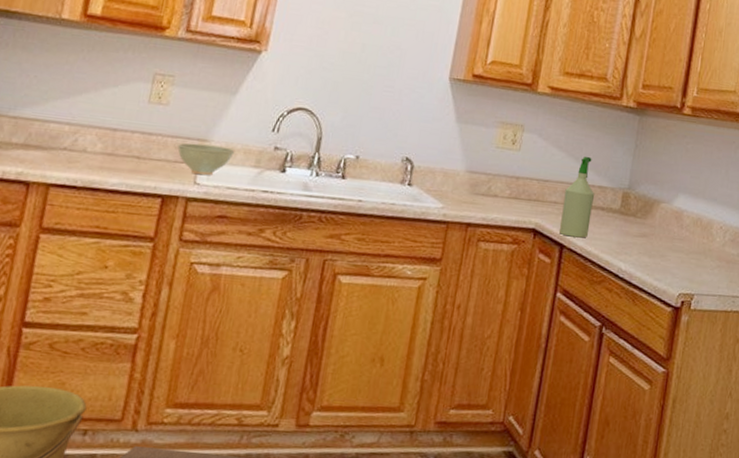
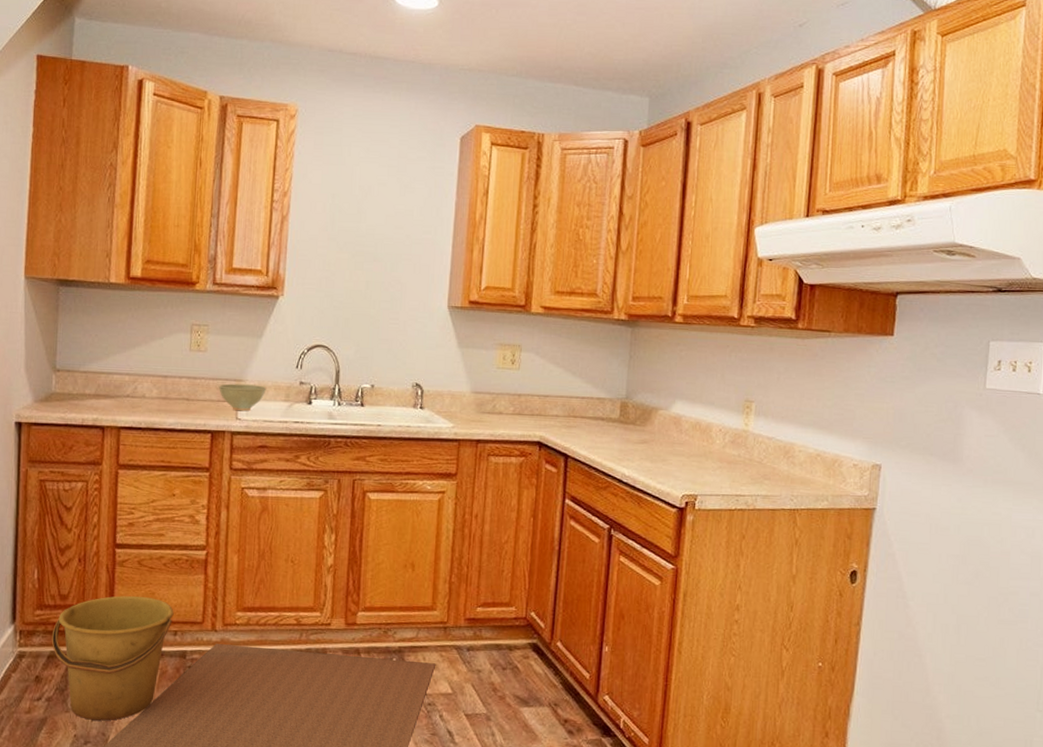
spray bottle: present [558,156,595,238] -> none [562,370,594,448]

